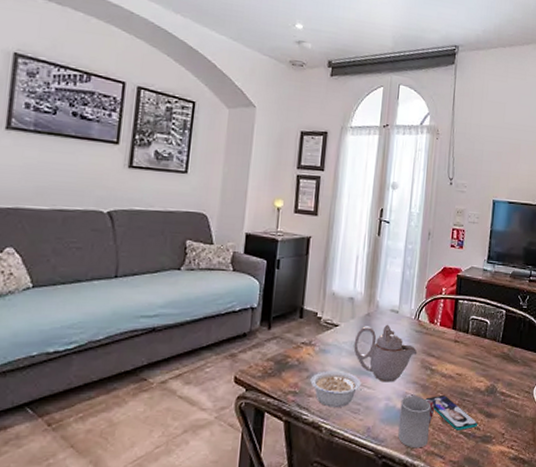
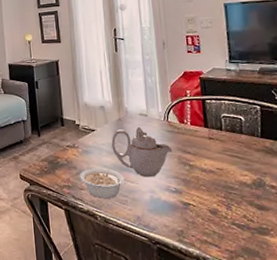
cup: present [398,396,434,449] -> none [165,189,200,237]
smartphone: present [425,396,477,430] -> none [188,189,250,222]

